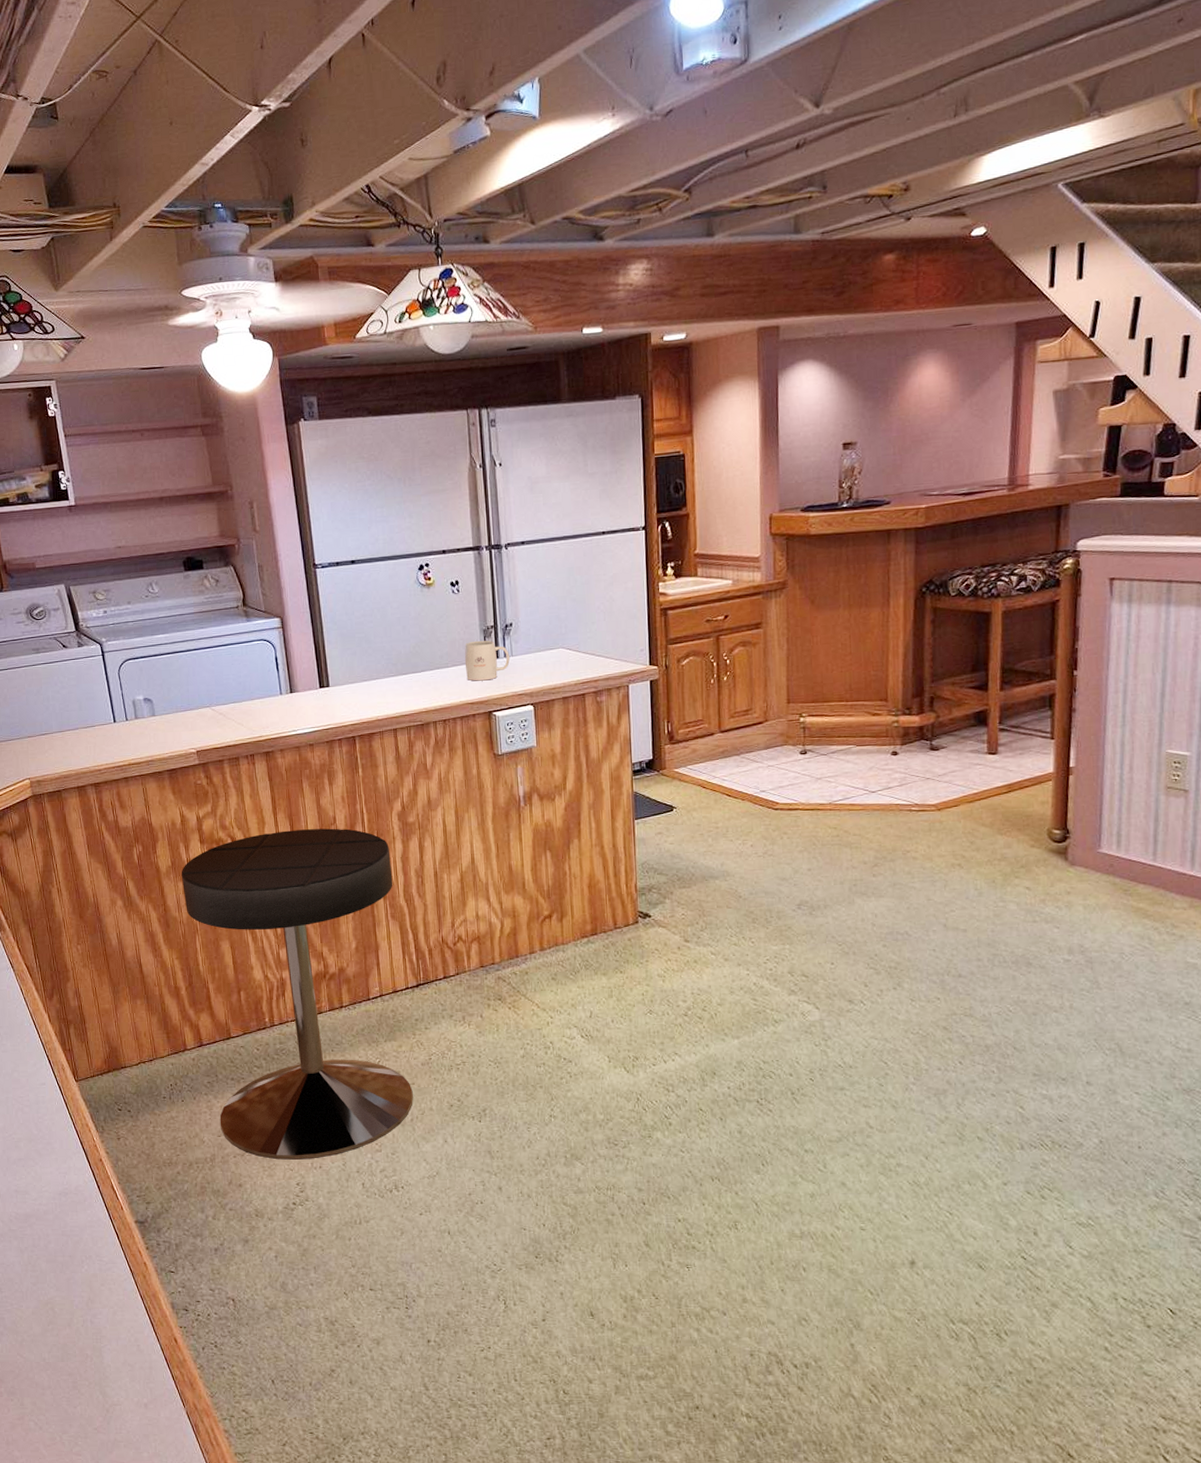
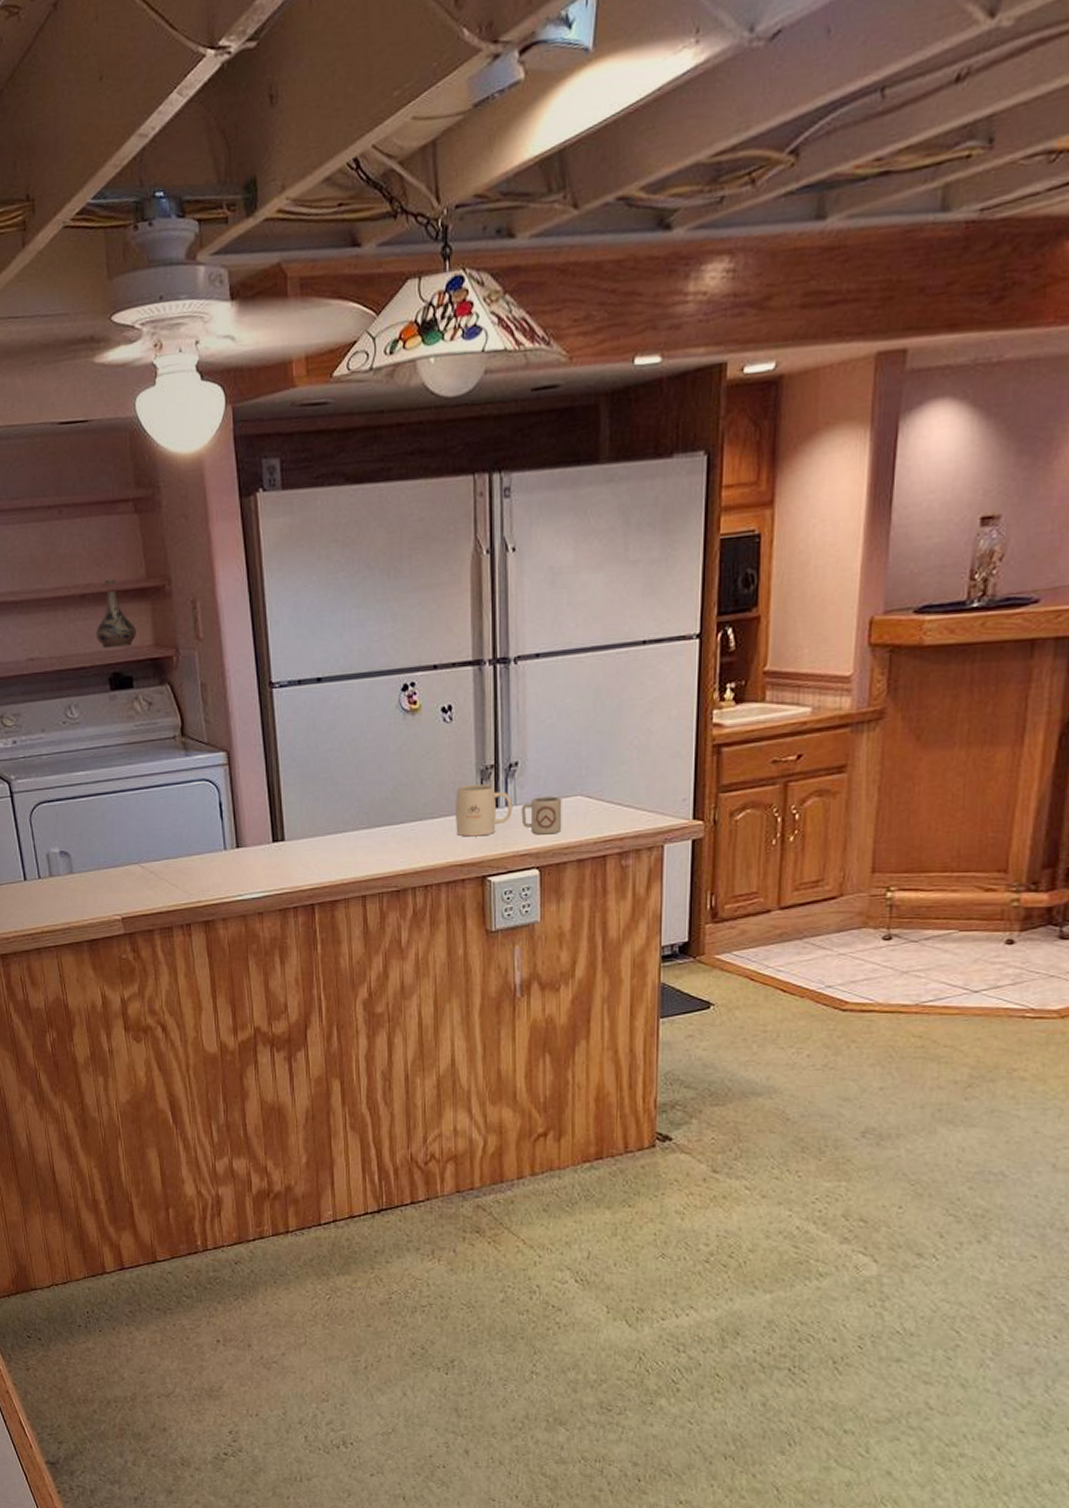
decorative vase: none [172,486,205,538] -> present [96,579,136,648]
bar stool: present [181,828,413,1160] -> none [101,1017,368,1405]
cup: none [517,649,549,679] -> present [521,796,562,835]

